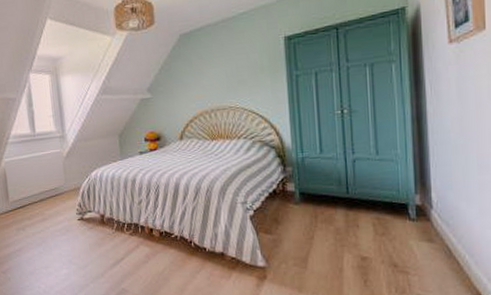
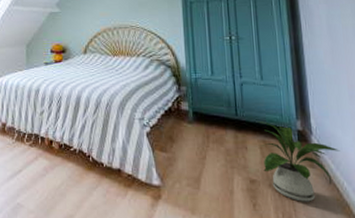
house plant: none [371,198,463,276] -> present [257,121,340,202]

